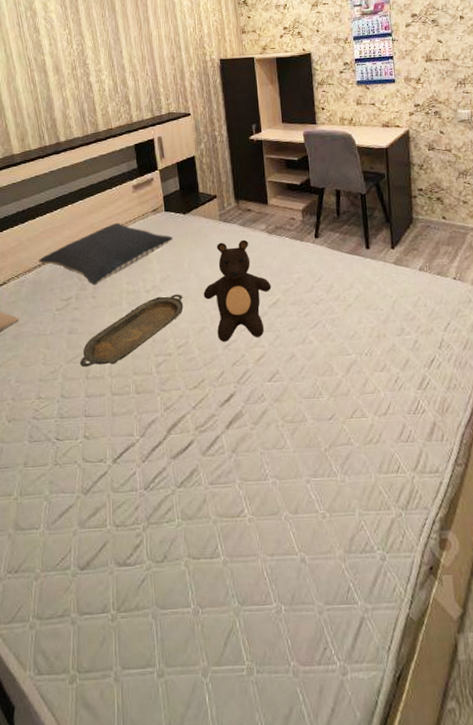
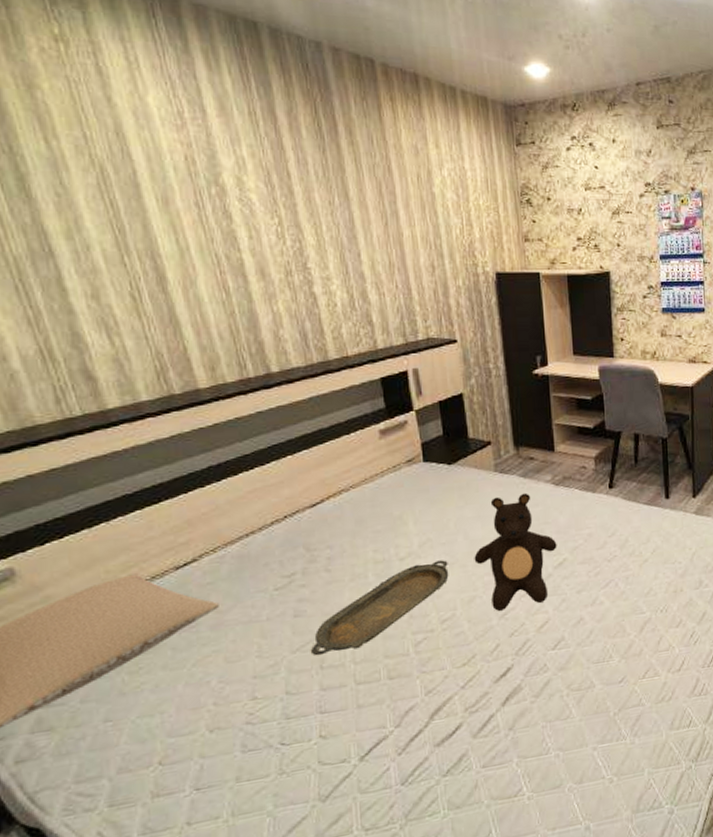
pillow: present [39,222,173,286] -> none [245,476,435,557]

